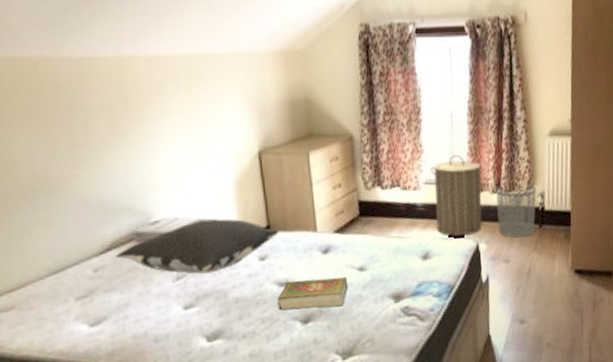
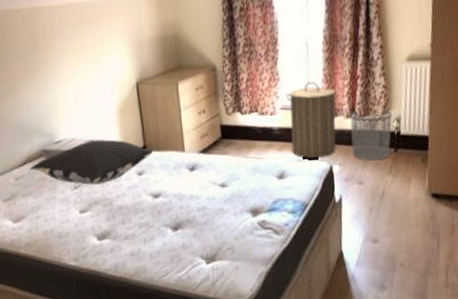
book: present [277,277,349,310] -> none [152,192,212,218]

